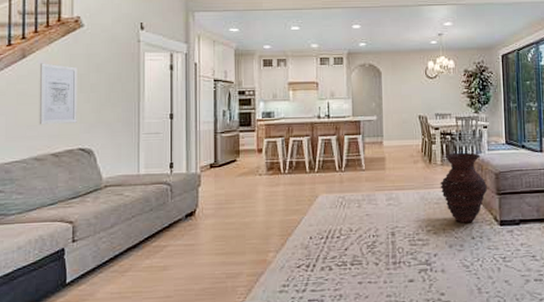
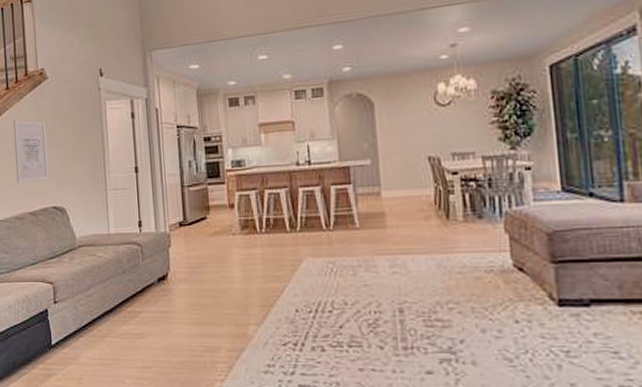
vase: present [440,152,487,223] -> none [463,204,535,301]

